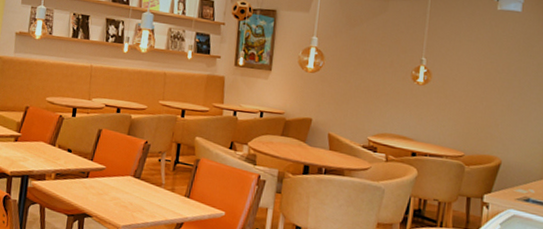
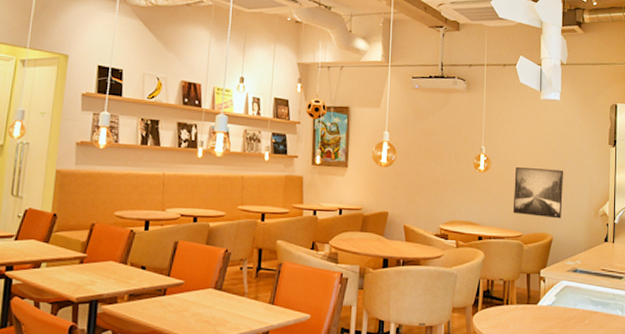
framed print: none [454,82,521,142] -> present [512,167,564,219]

